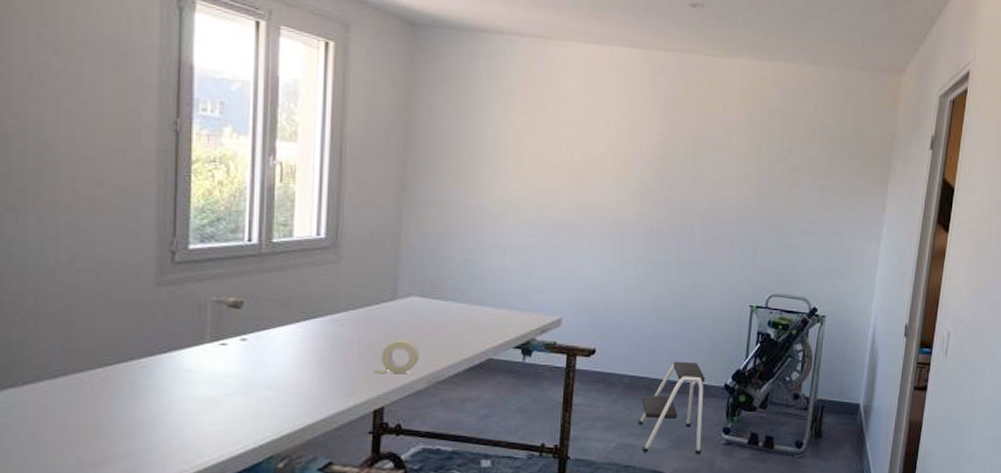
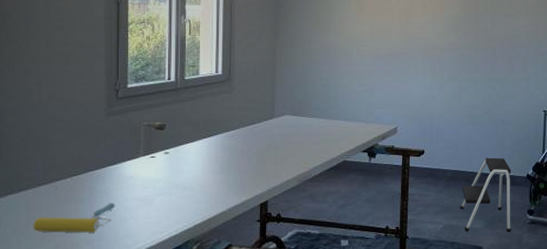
paint roller: none [45,403,168,443] -> present [33,202,115,233]
adhesive tape: present [373,339,419,374] -> none [259,148,292,175]

